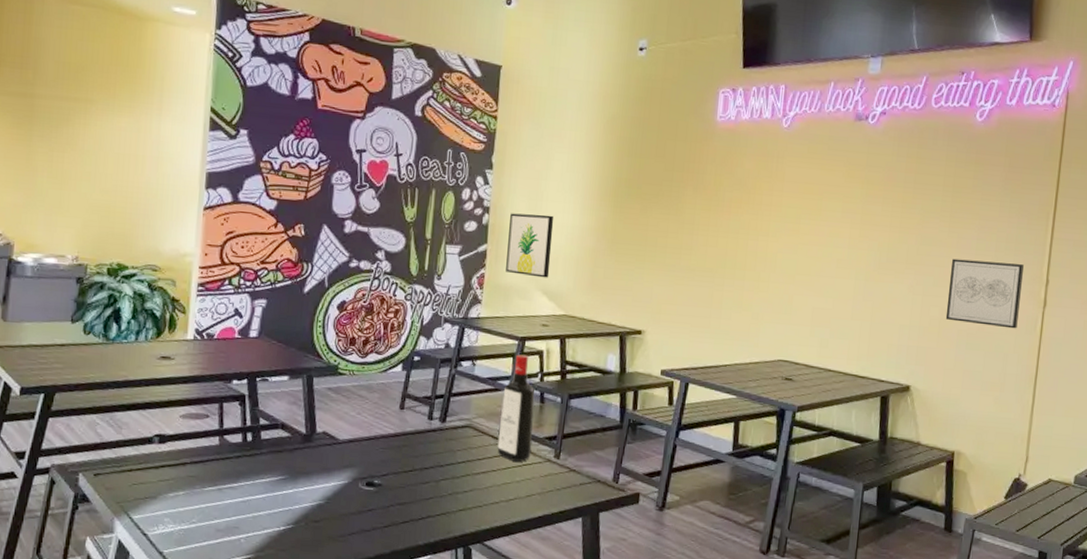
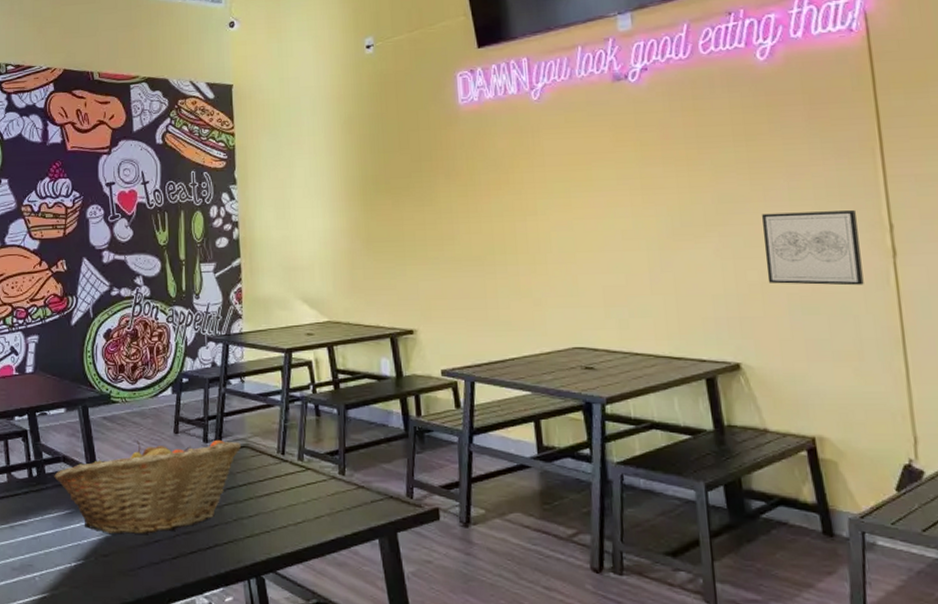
fruit basket: none [270,413,466,503] -> present [54,439,242,534]
liquor bottle: present [497,354,535,462] -> none [276,367,314,481]
wall art: present [506,213,554,278] -> none [260,222,307,286]

